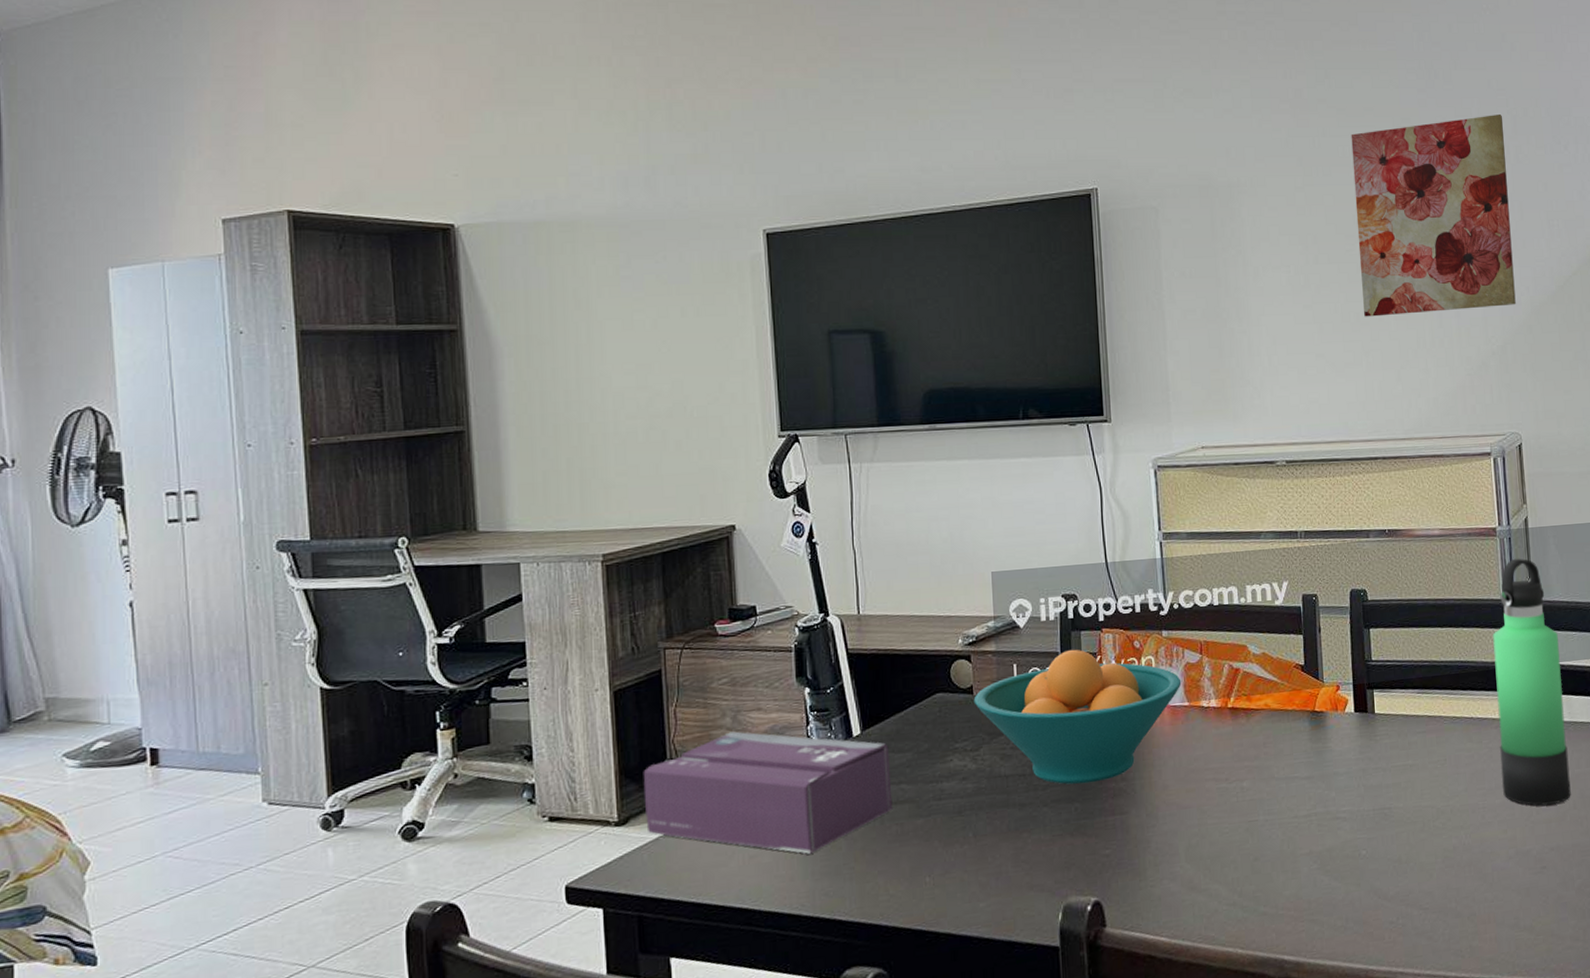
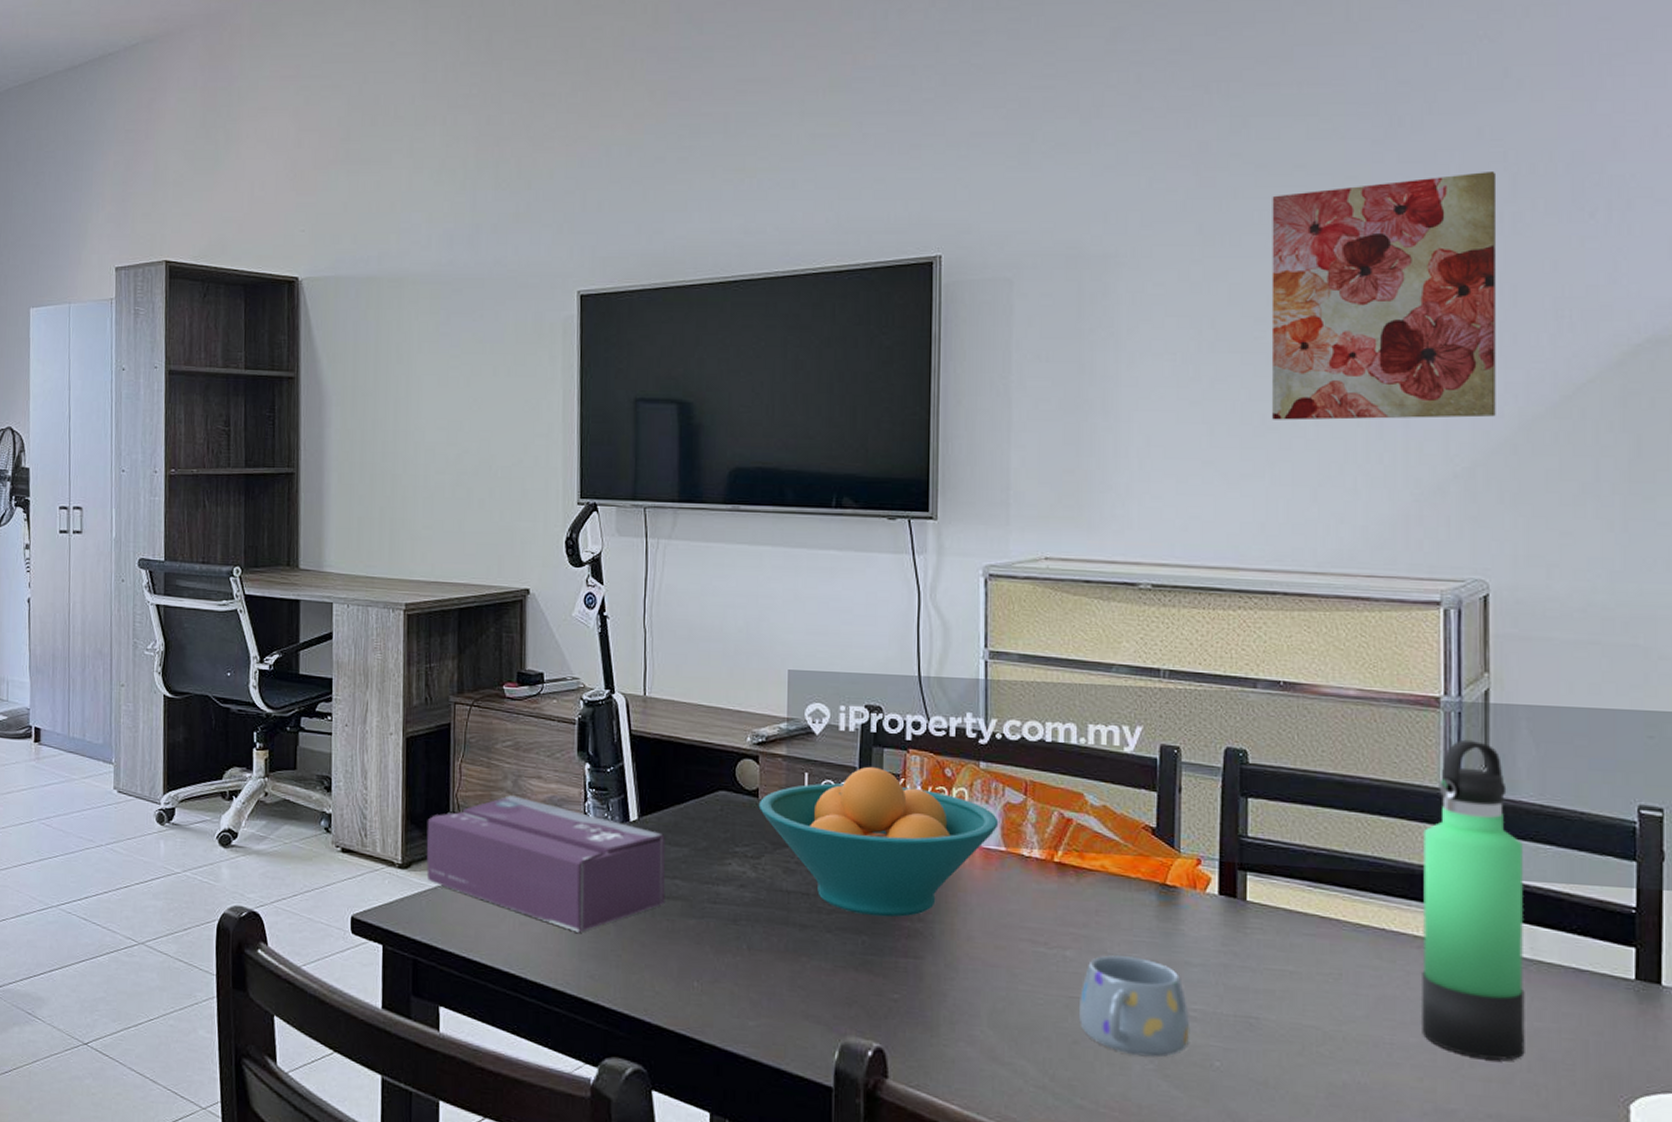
mug: none [1256,776,1343,860] -> present [1078,955,1191,1058]

